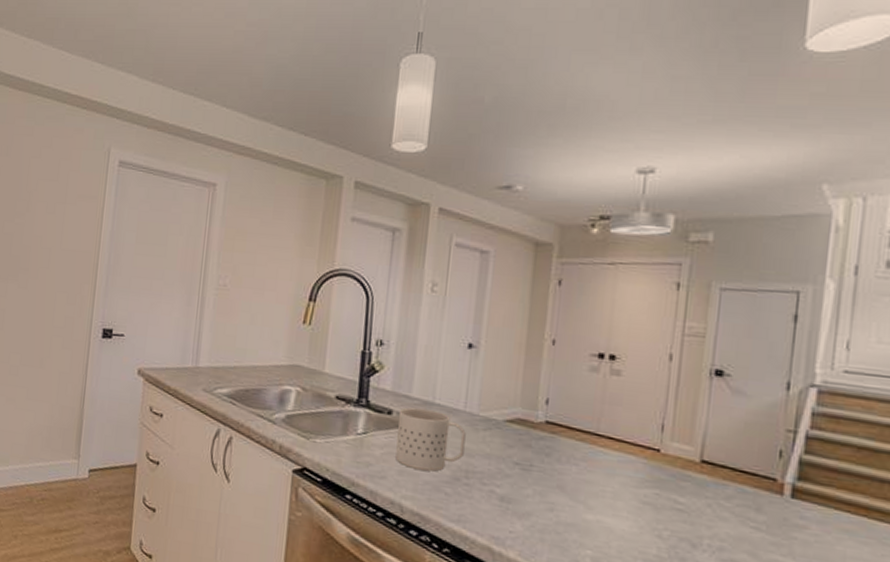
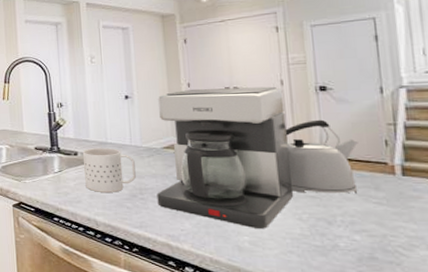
coffee maker: none [485,347,670,543] -> present [157,86,294,229]
kettle: none [655,412,748,512] -> present [285,119,358,194]

